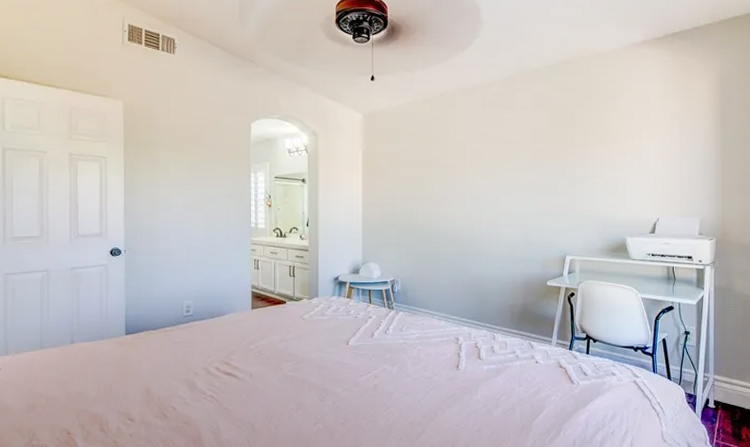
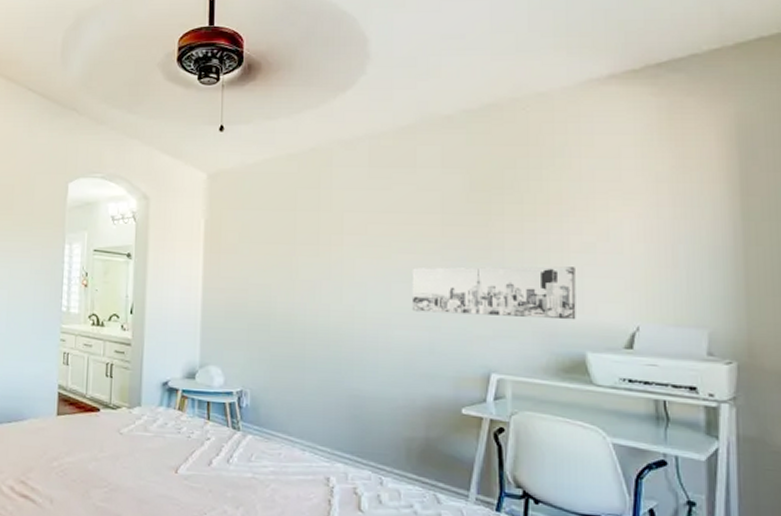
wall art: none [513,178,620,216] -> present [411,266,576,320]

